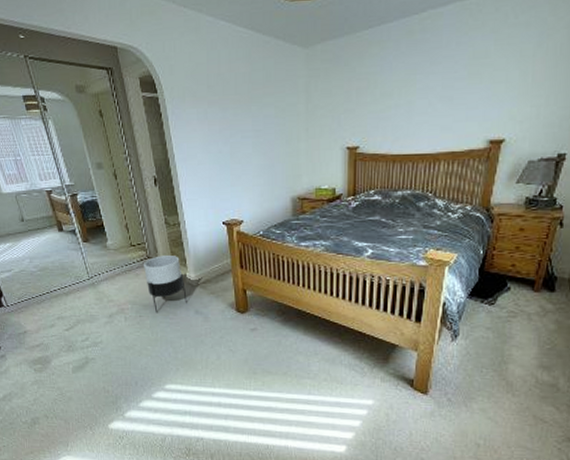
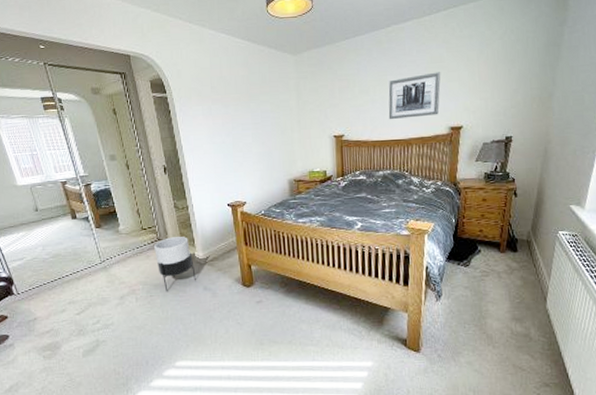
wall art: none [414,70,485,129] -> present [388,72,441,119]

